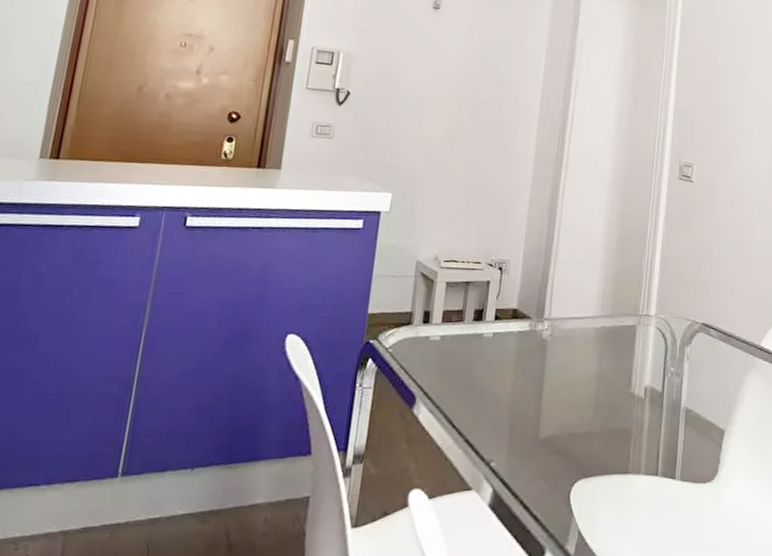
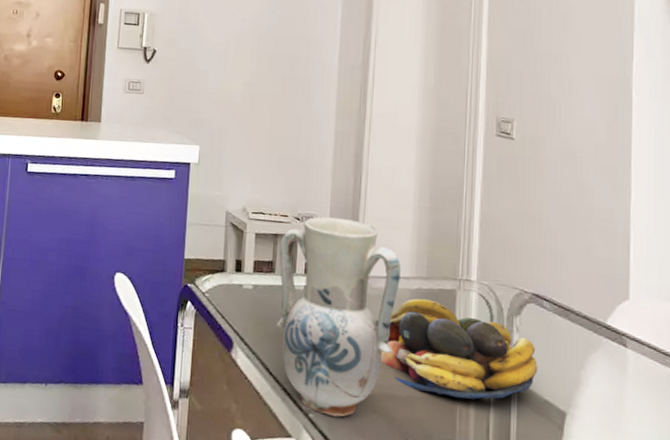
vase: none [463,261,588,462] -> present [276,216,401,417]
fruit bowl: none [563,336,704,429] -> present [380,298,538,399]

